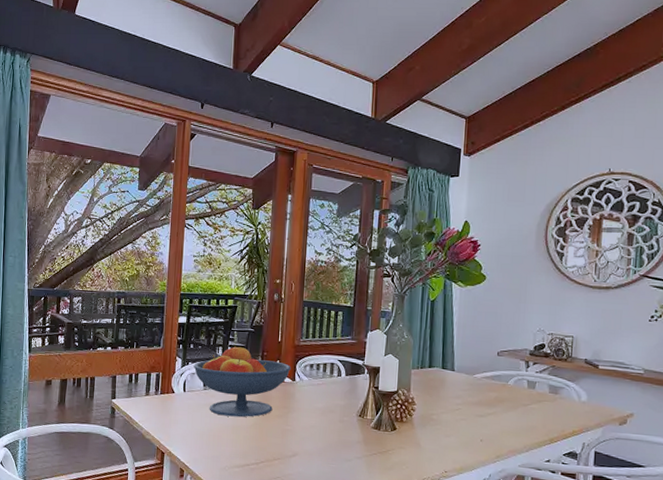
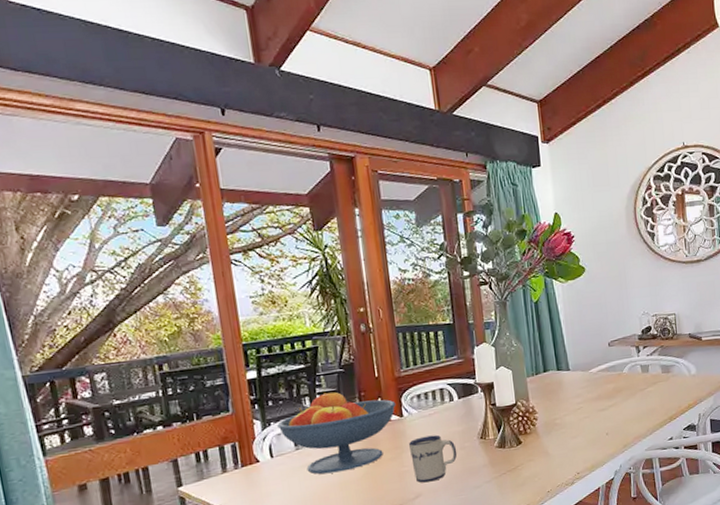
mug: none [295,402,336,445] -> present [409,434,458,483]

